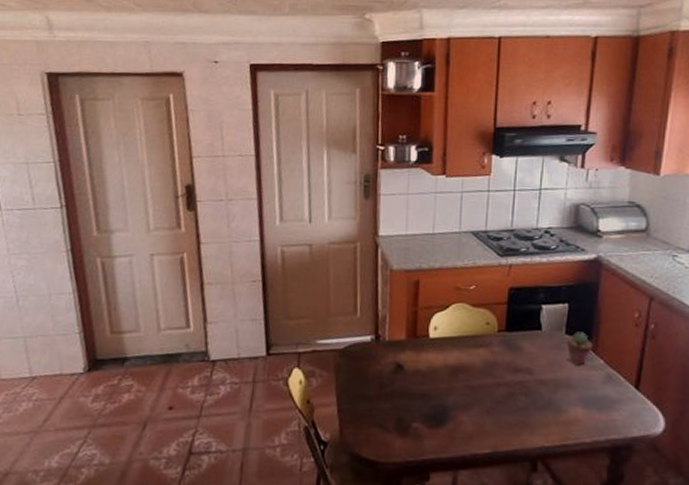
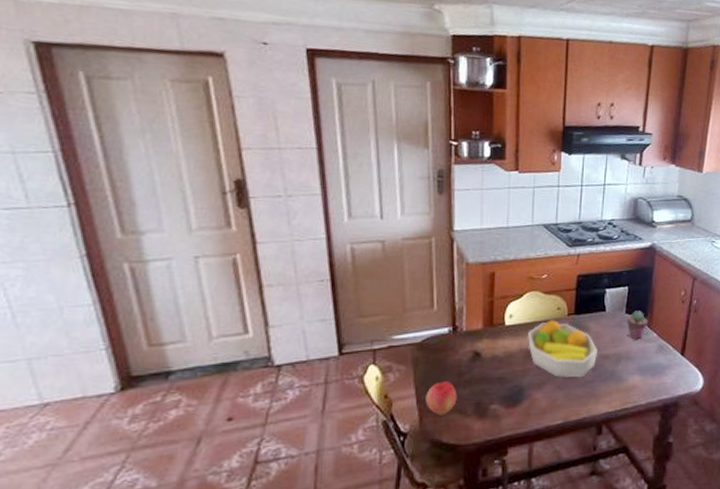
apple: none [346,392,378,428] -> present [425,381,457,416]
fruit bowl: none [453,335,533,404] -> present [528,320,598,378]

